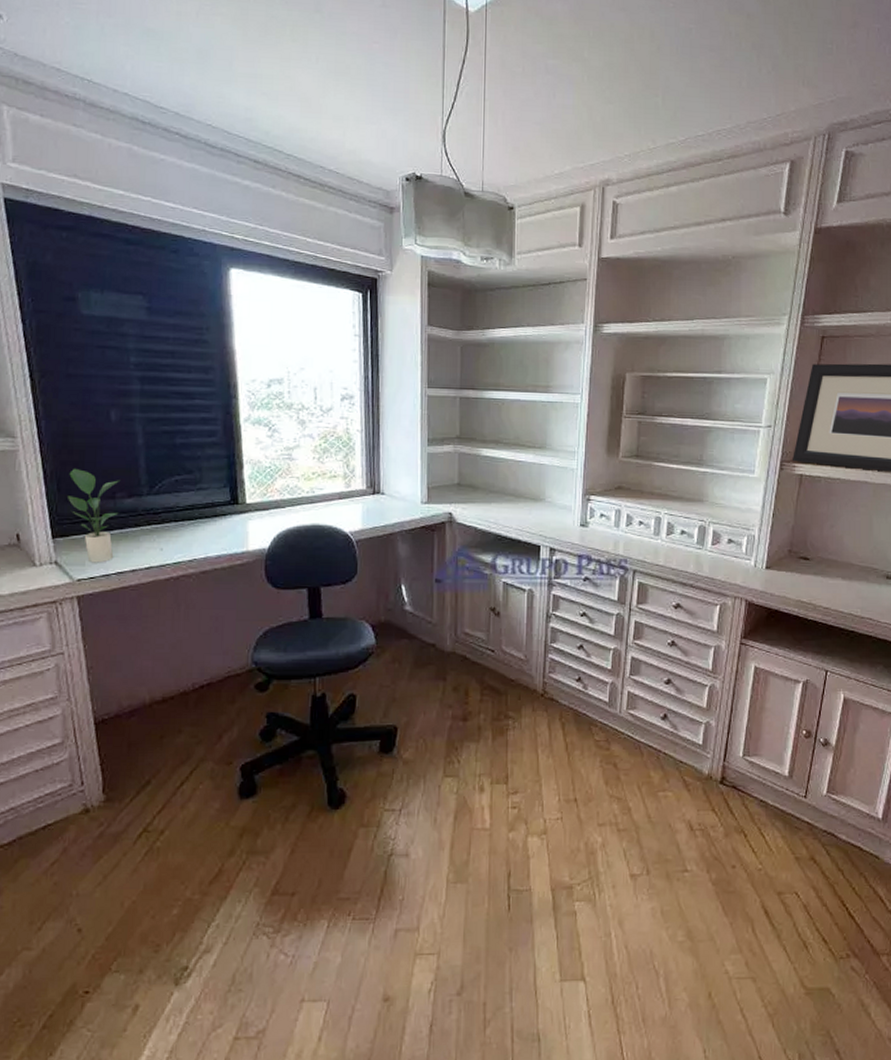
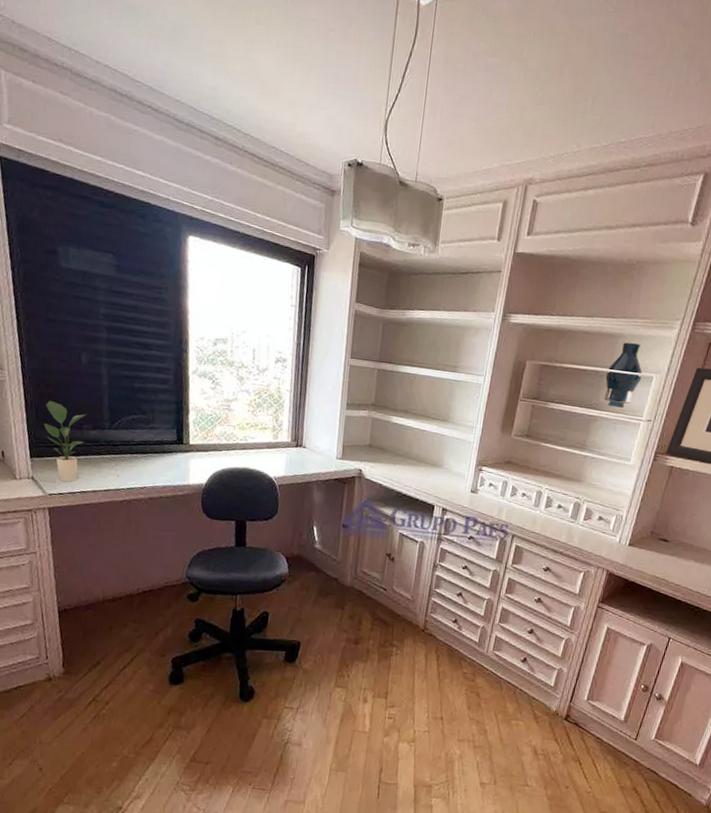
vase: none [715,344,755,415] -> present [604,342,643,408]

